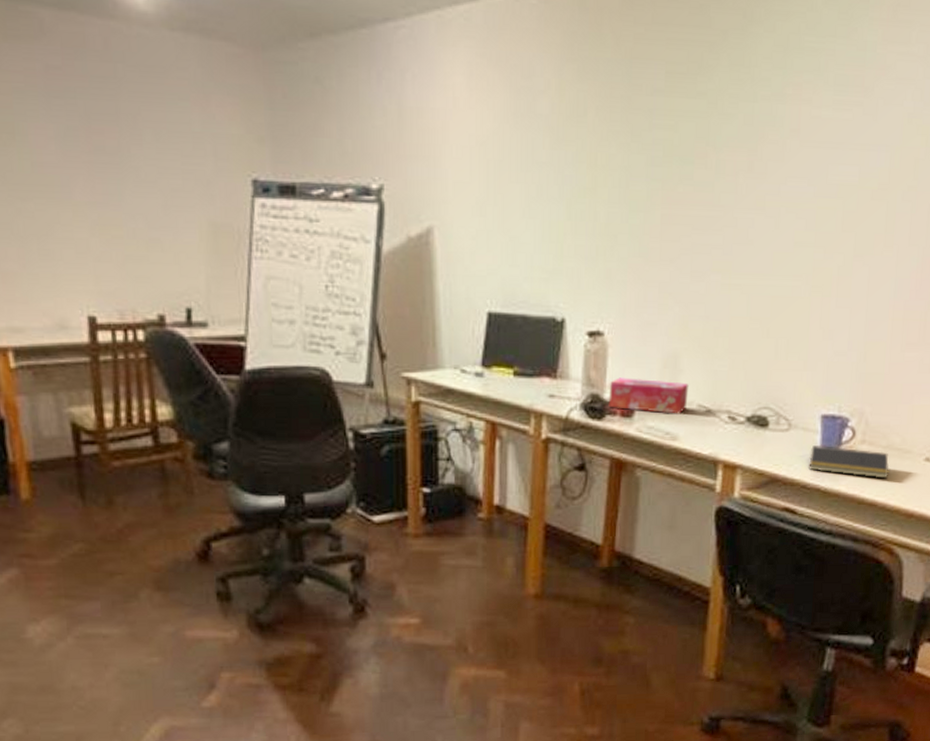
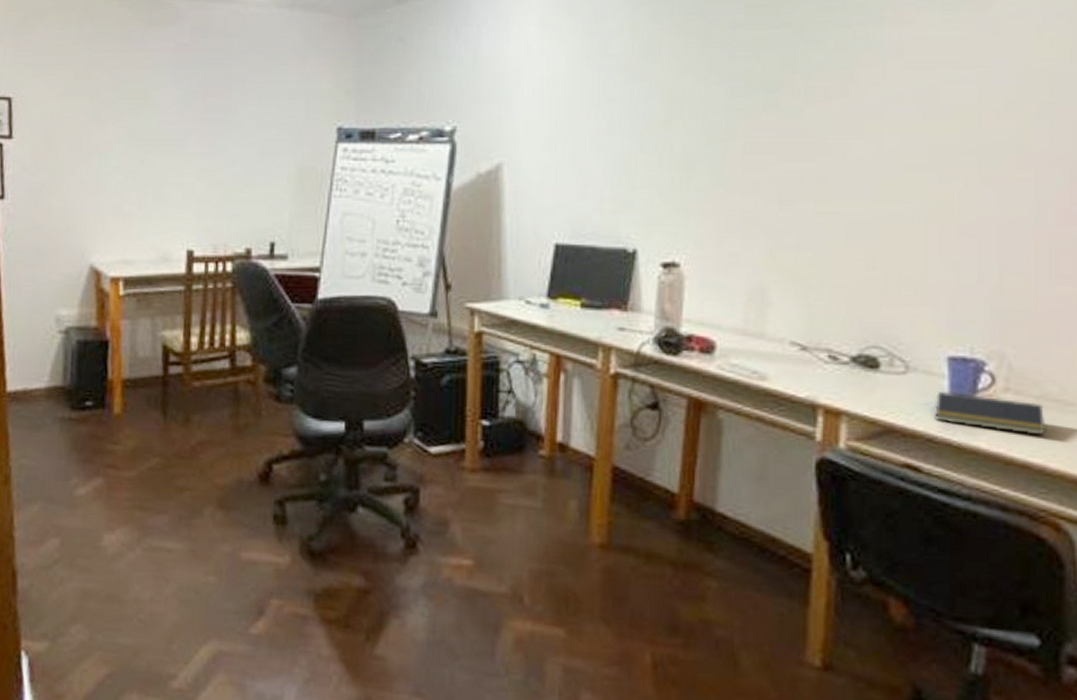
tissue box: present [608,377,689,414] -> none [685,311,779,352]

